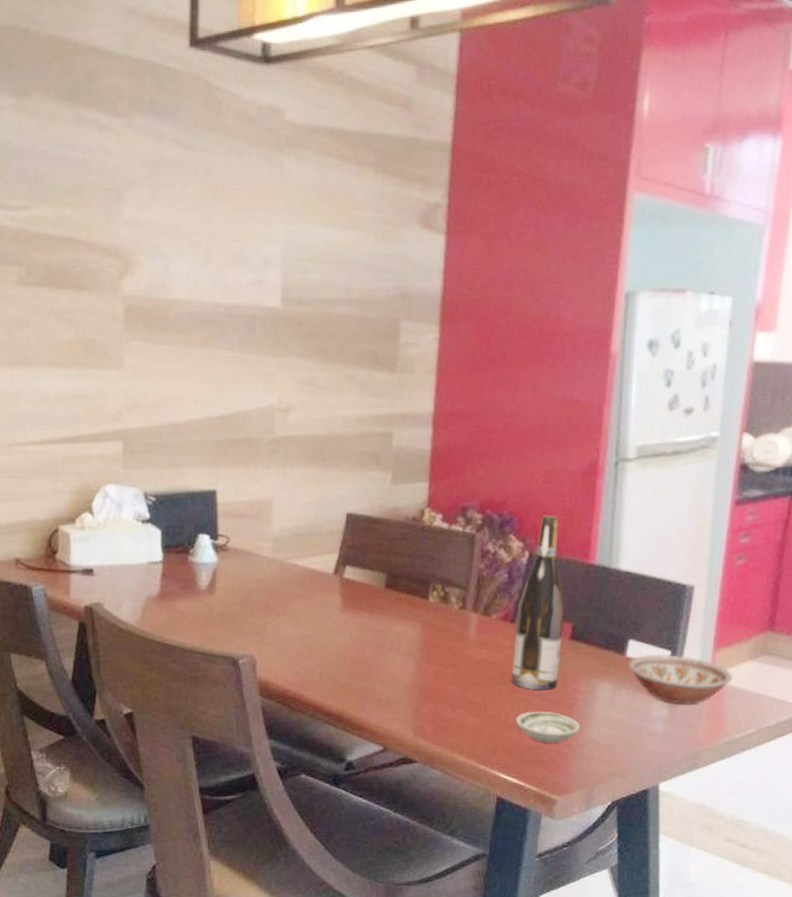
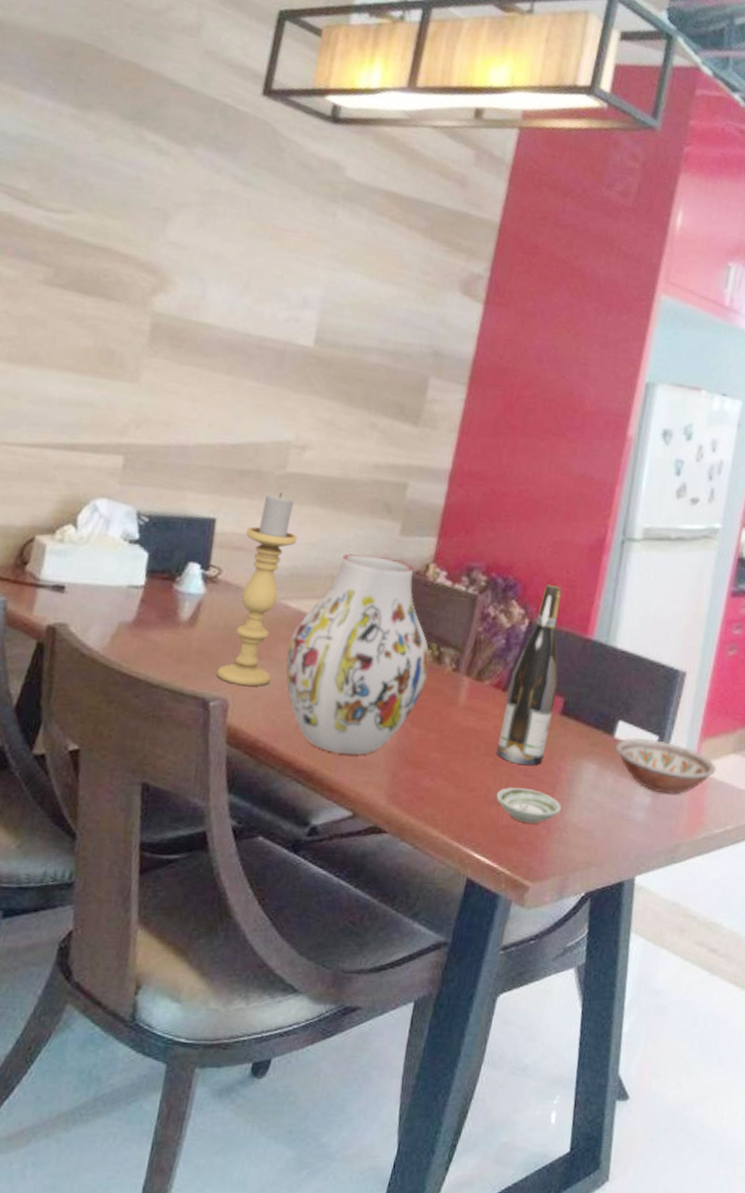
candle holder: none [240,457,295,642] -> present [216,493,298,686]
vase: none [301,507,436,696] -> present [286,553,430,755]

